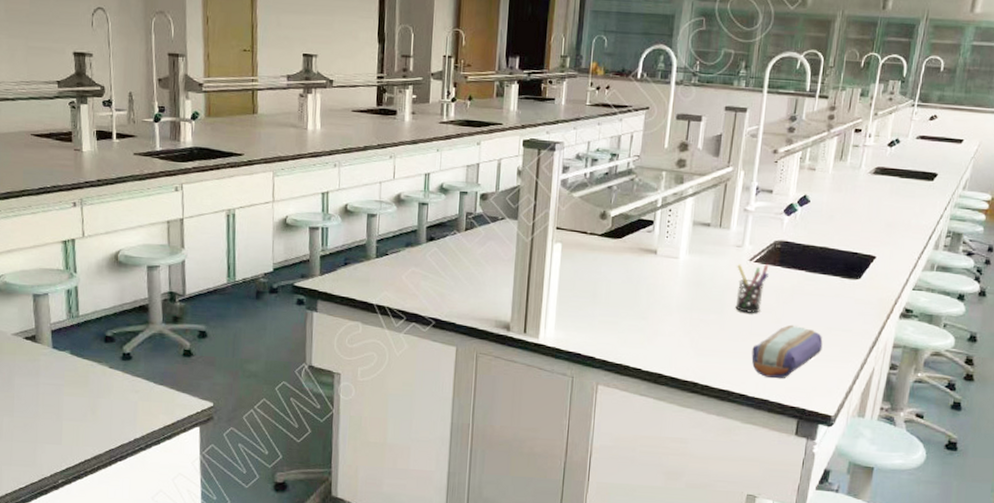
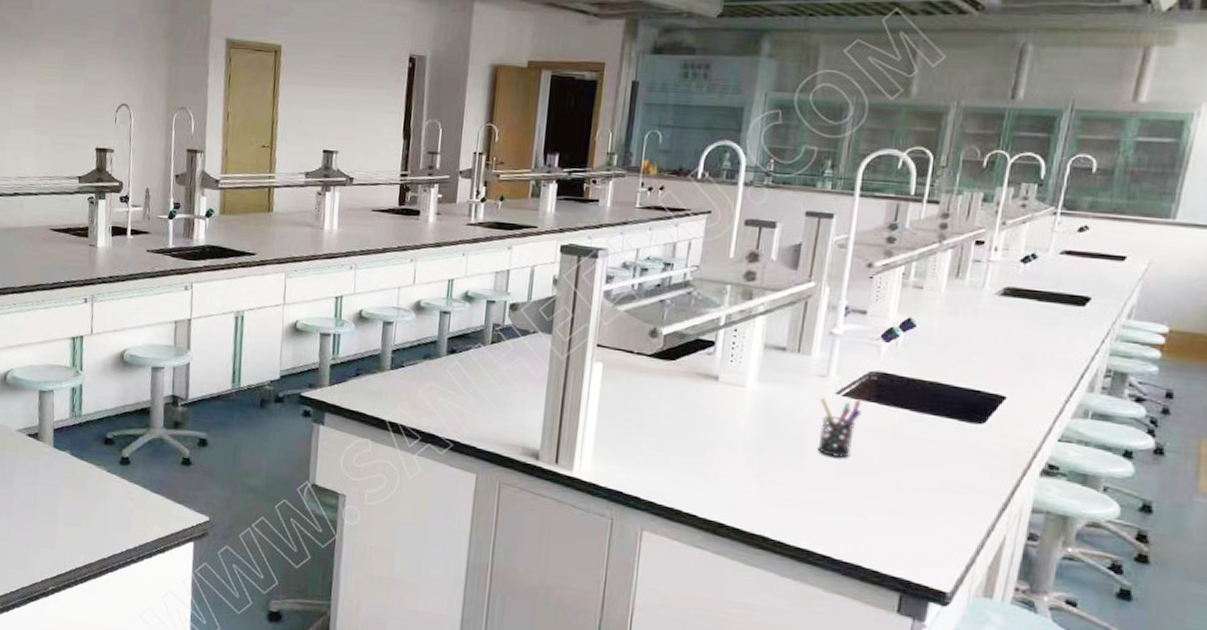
pencil case: present [751,324,823,379] -> none [838,474,934,542]

